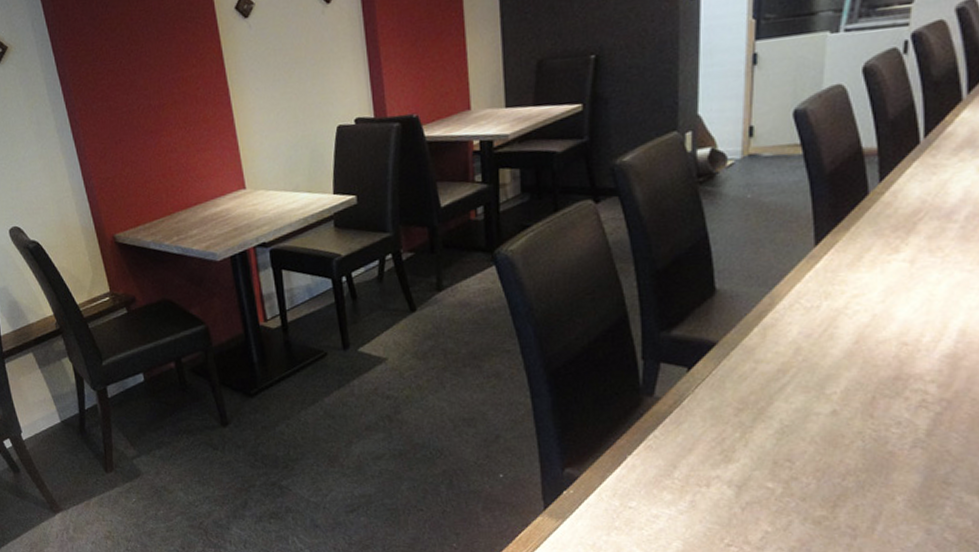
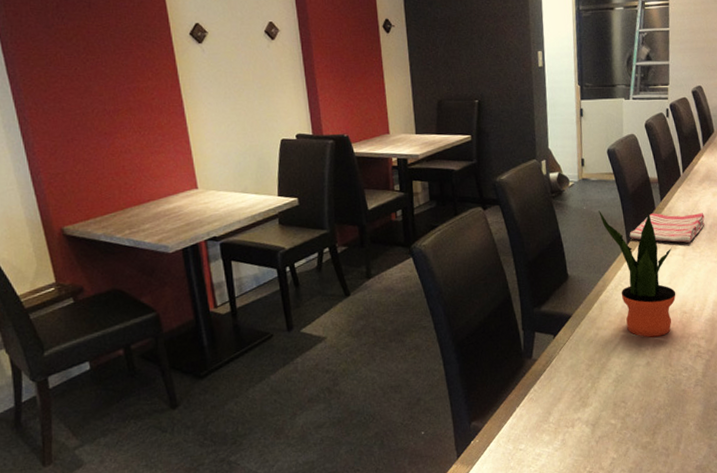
potted plant: none [771,198,893,377] -> present [599,210,676,337]
dish towel: none [819,198,957,243] -> present [629,213,705,243]

